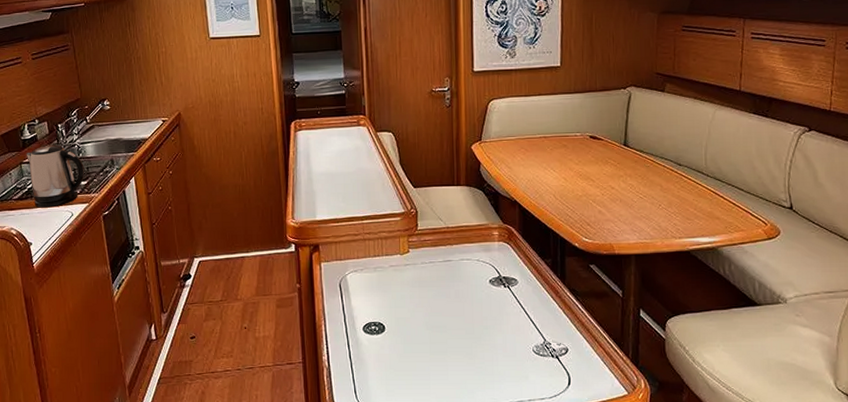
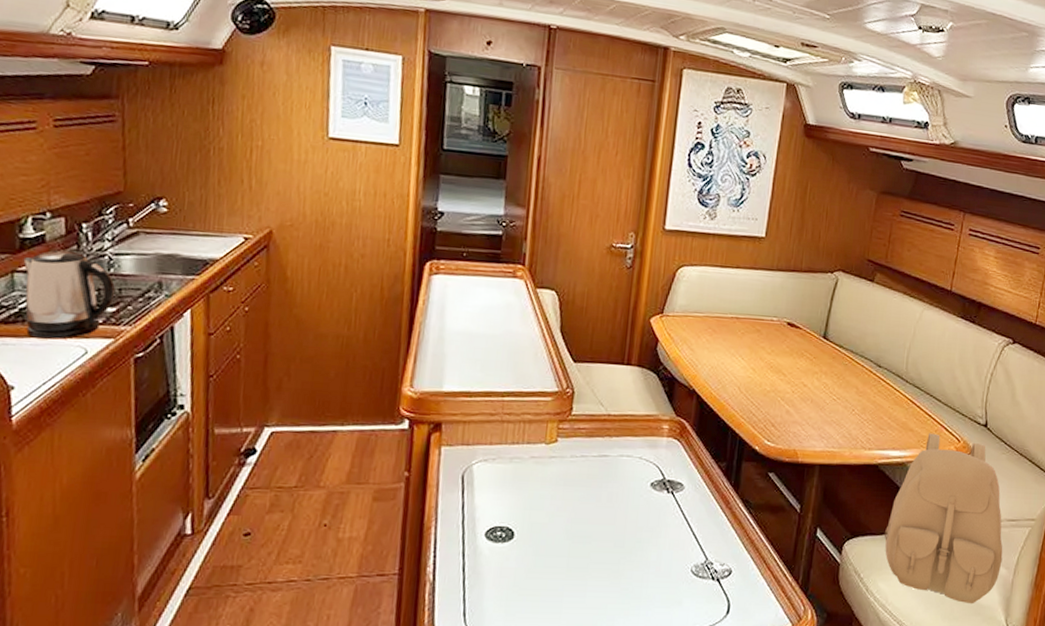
backpack: none [704,219,824,370] -> present [885,433,1003,604]

